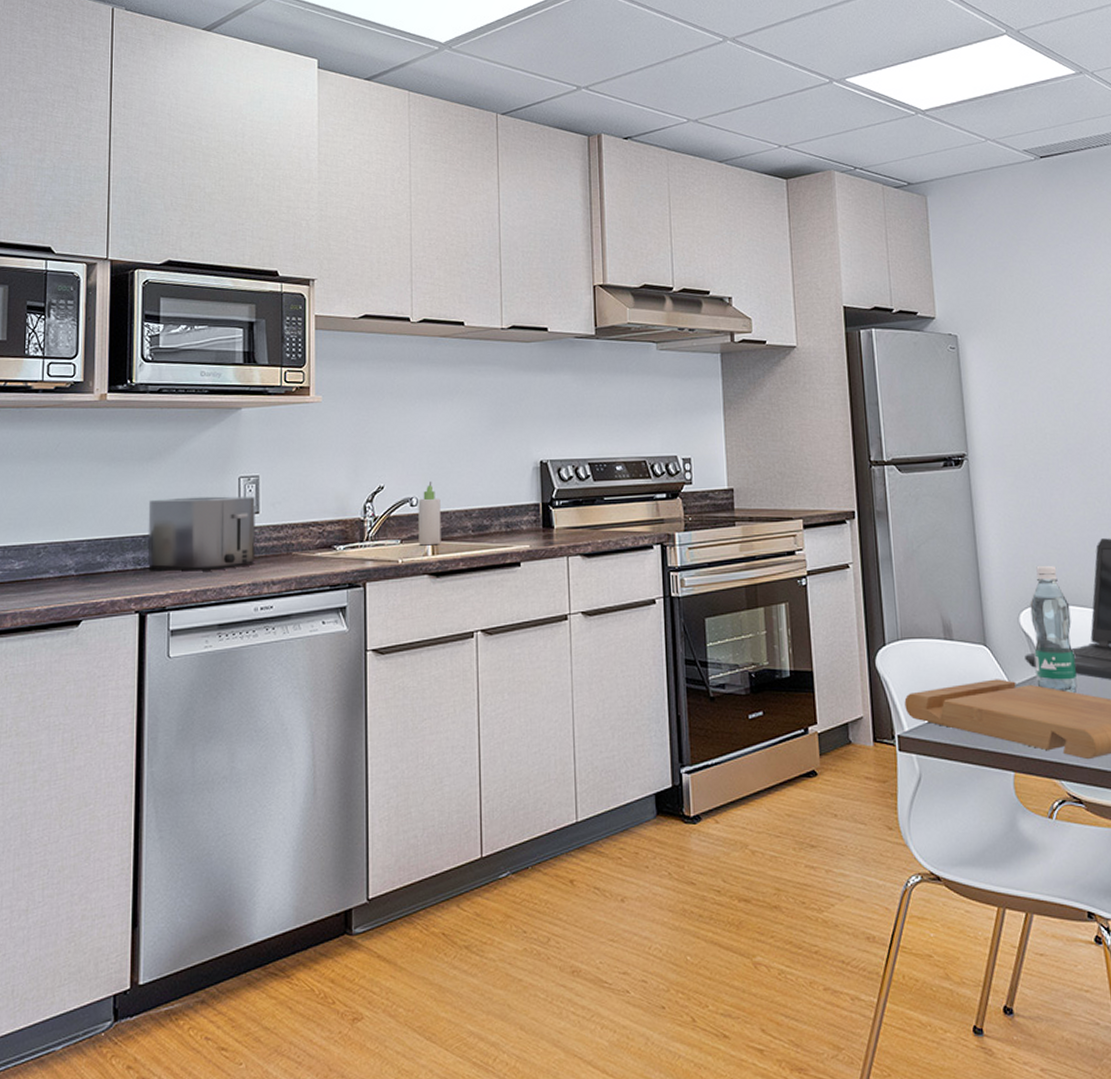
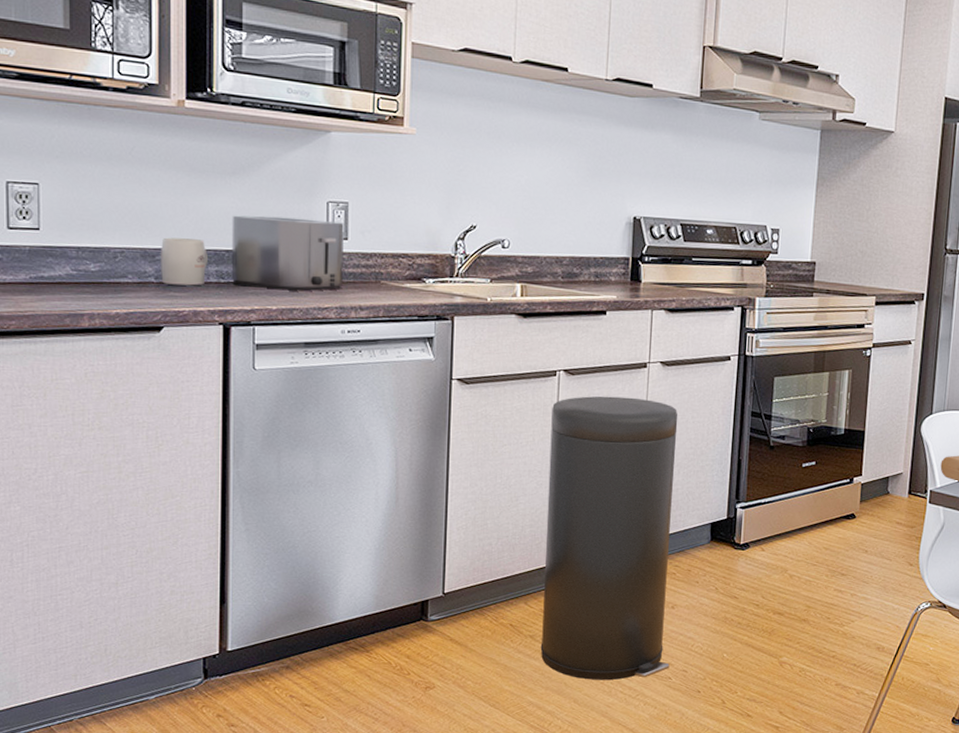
mug: none [80,527,125,576] -> present [160,237,208,286]
bottle: present [418,480,441,546] -> none [508,225,532,288]
pedal bin: none [472,654,626,999] -> present [540,396,678,680]

